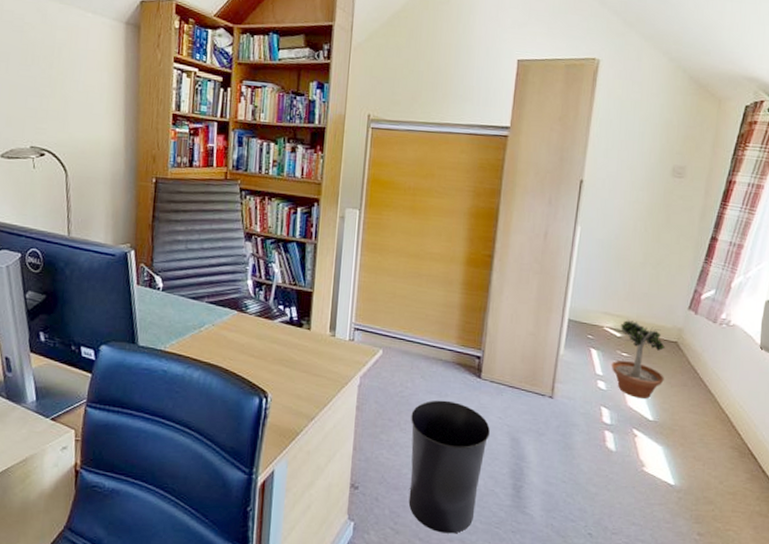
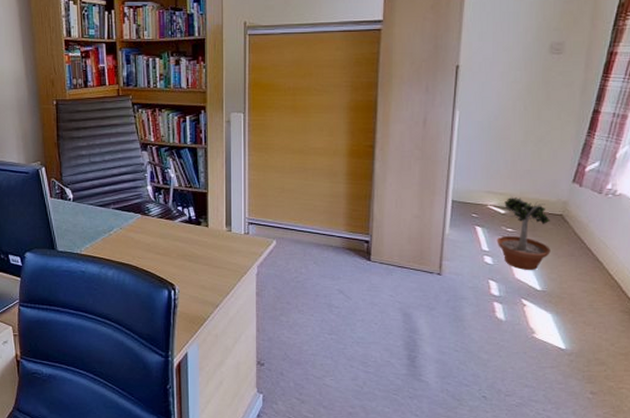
waste bin: present [408,400,490,534] -> none [307,283,382,401]

